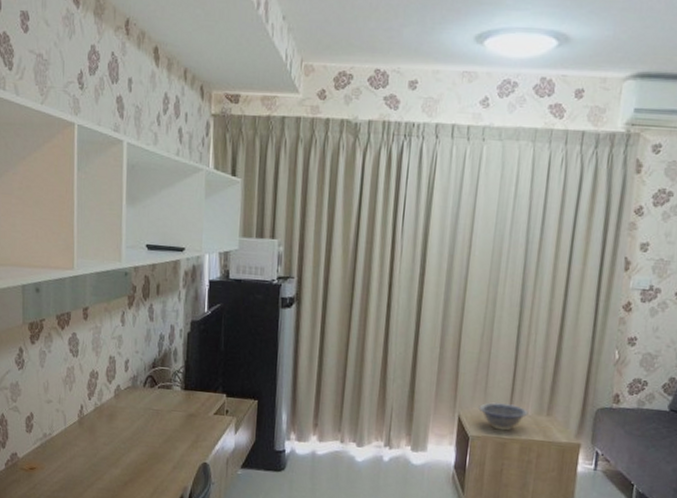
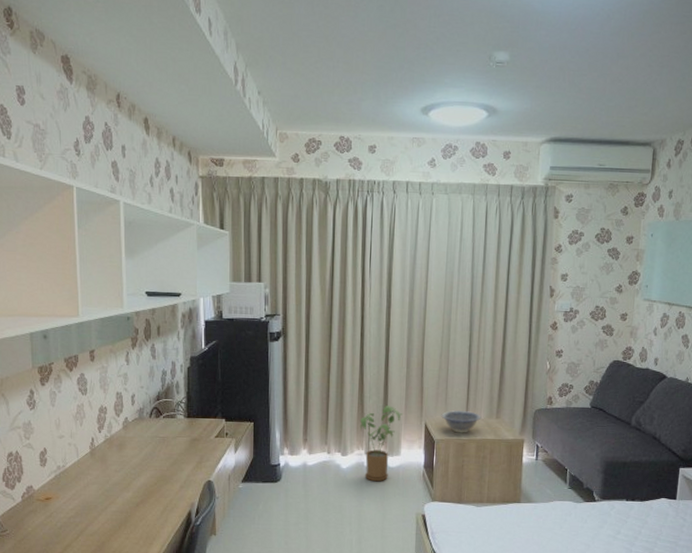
house plant: none [379,391,432,481] -> present [359,405,403,482]

